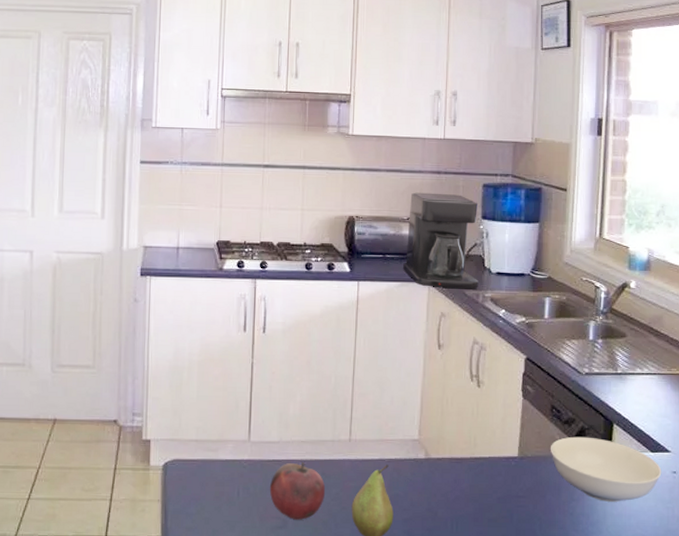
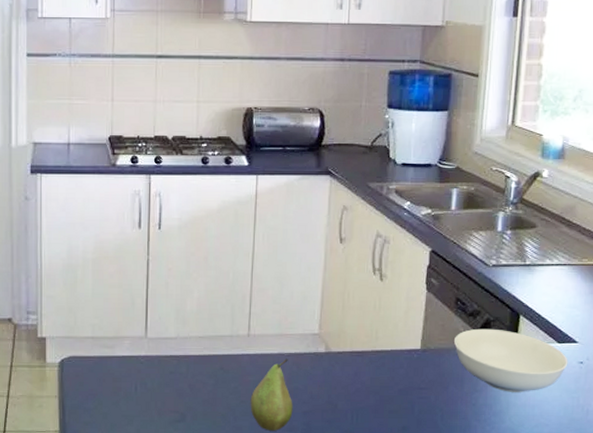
fruit: present [269,462,326,520] -> none [167,358,224,414]
coffee maker: present [403,192,478,289] -> none [304,81,383,181]

